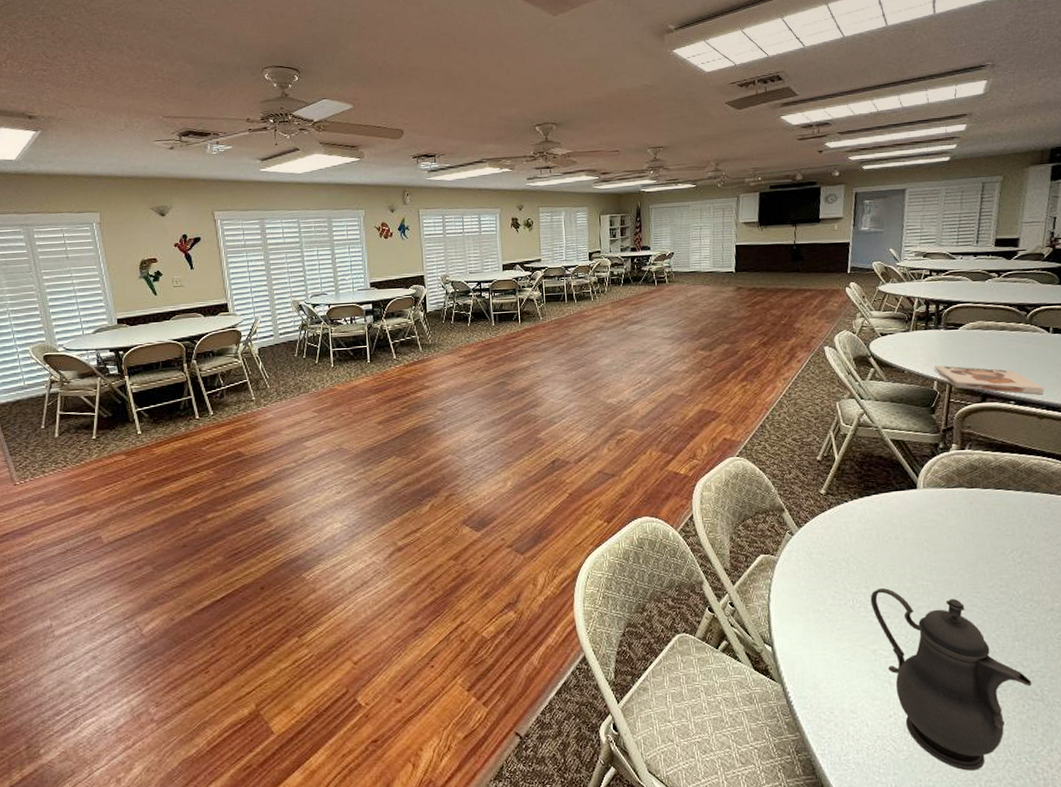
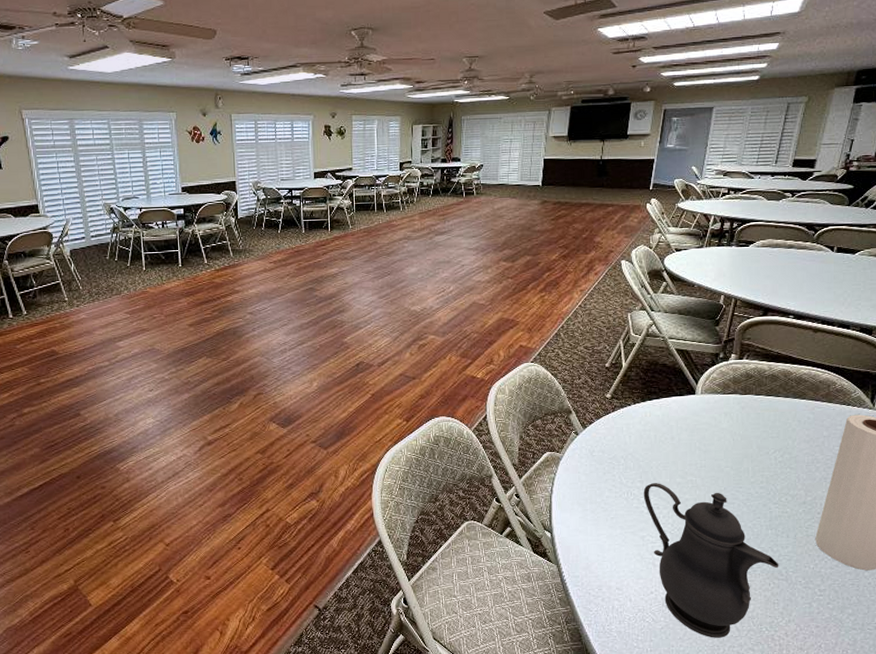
board game: present [934,365,1045,395] -> none [722,280,822,310]

